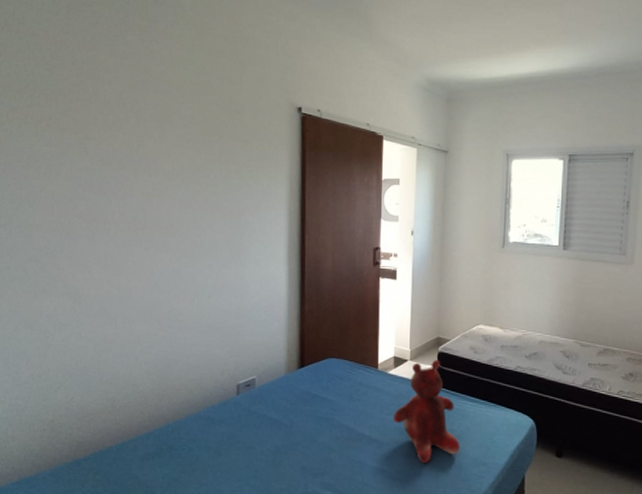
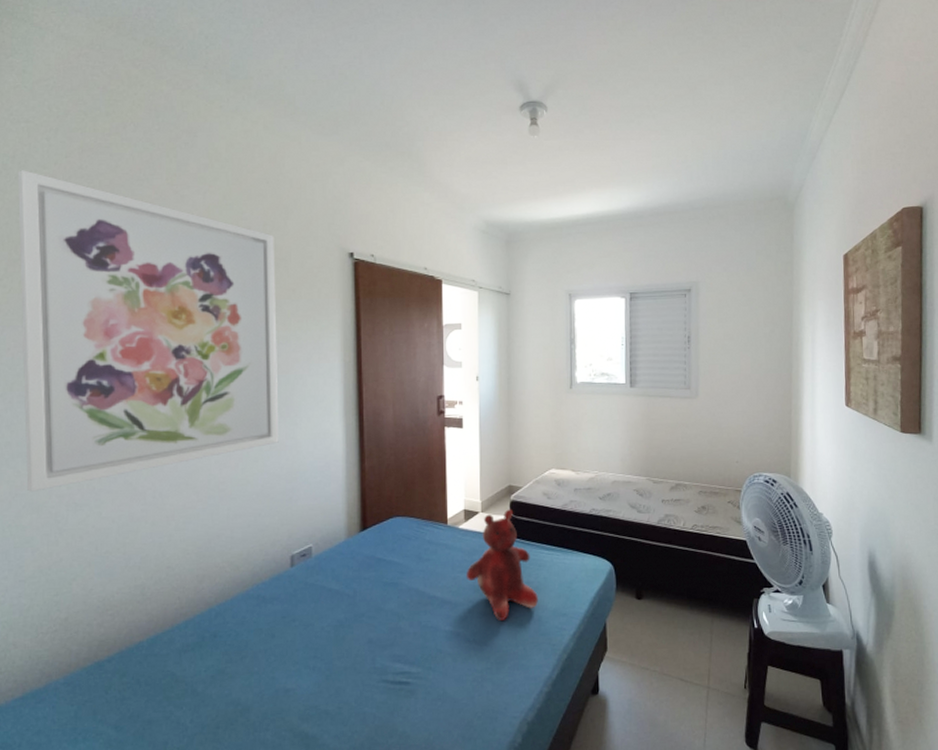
wall art: none [16,26,231,311] -> present [17,170,279,492]

